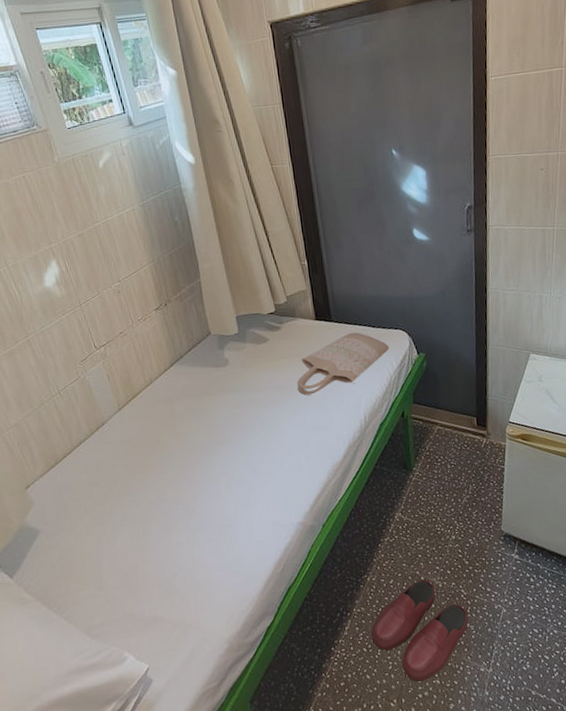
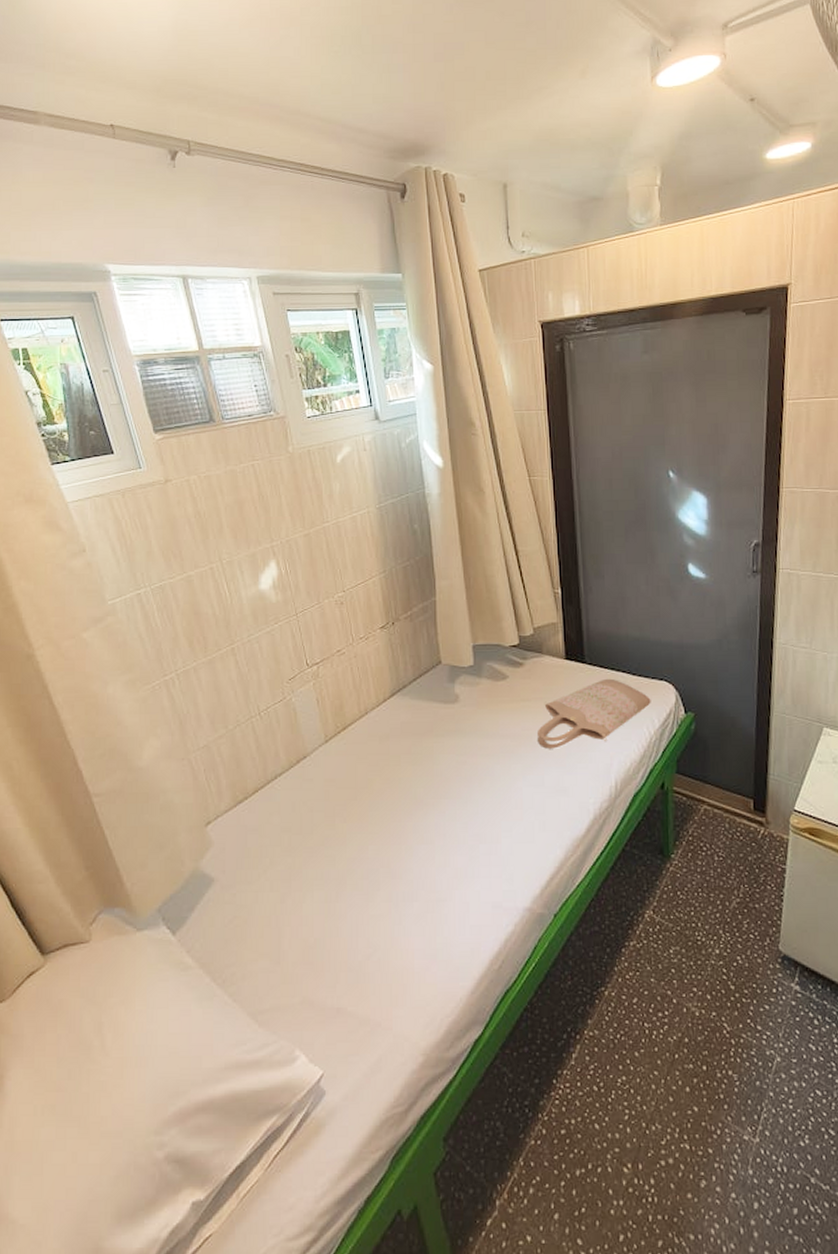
slippers: present [371,579,468,682] -> none [604,1002,731,1142]

